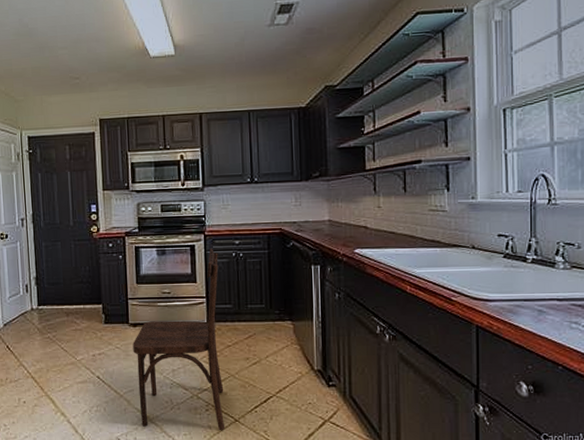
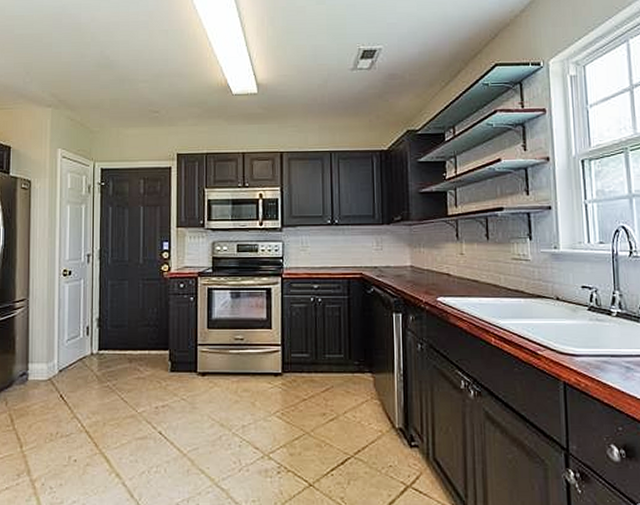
dining chair: present [133,248,226,431] -> none [200,292,299,497]

